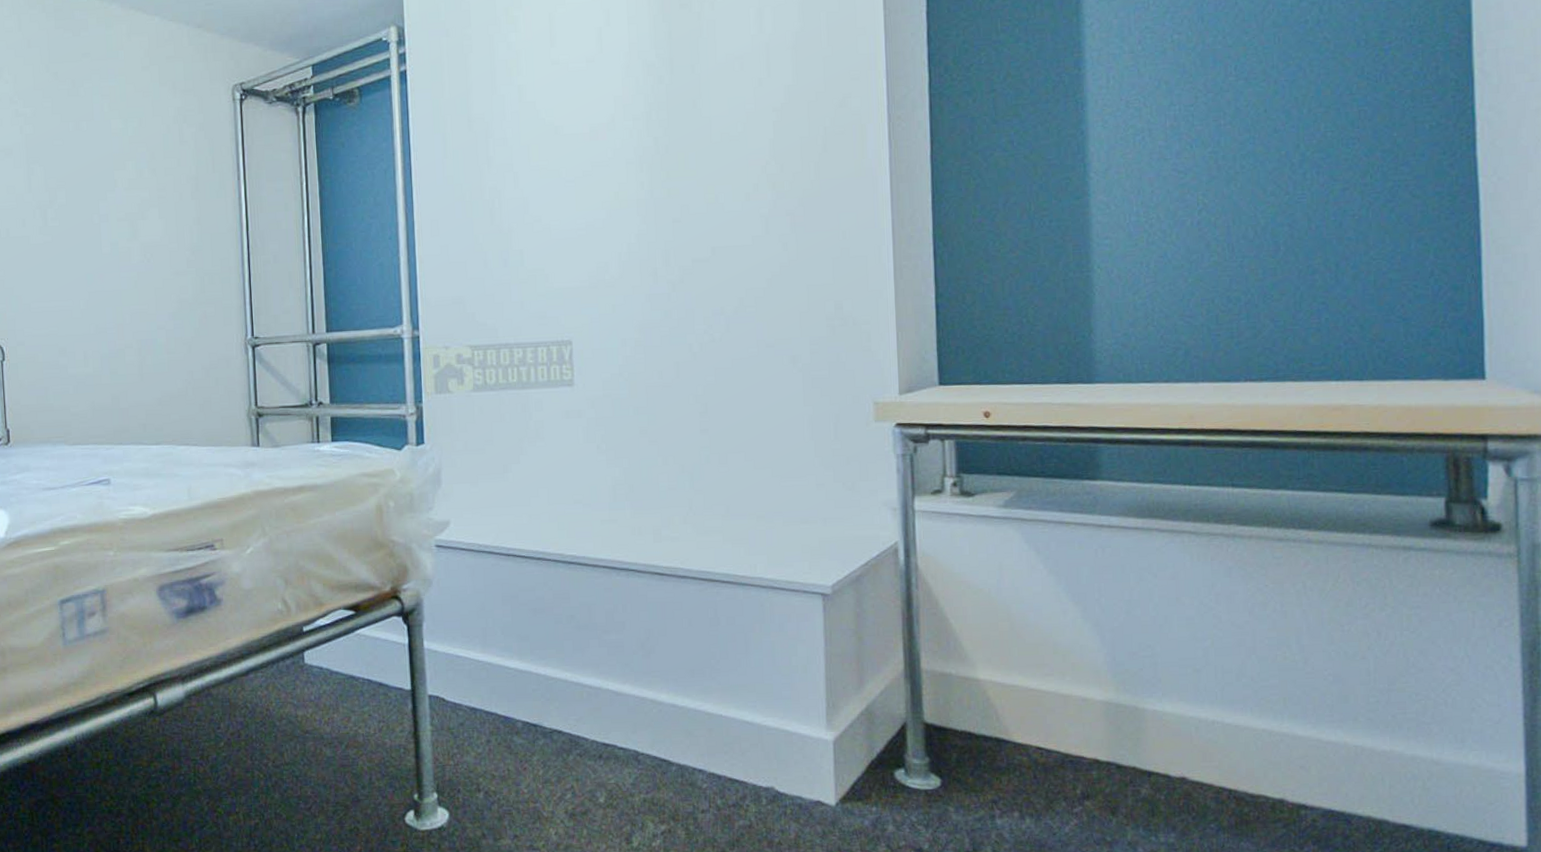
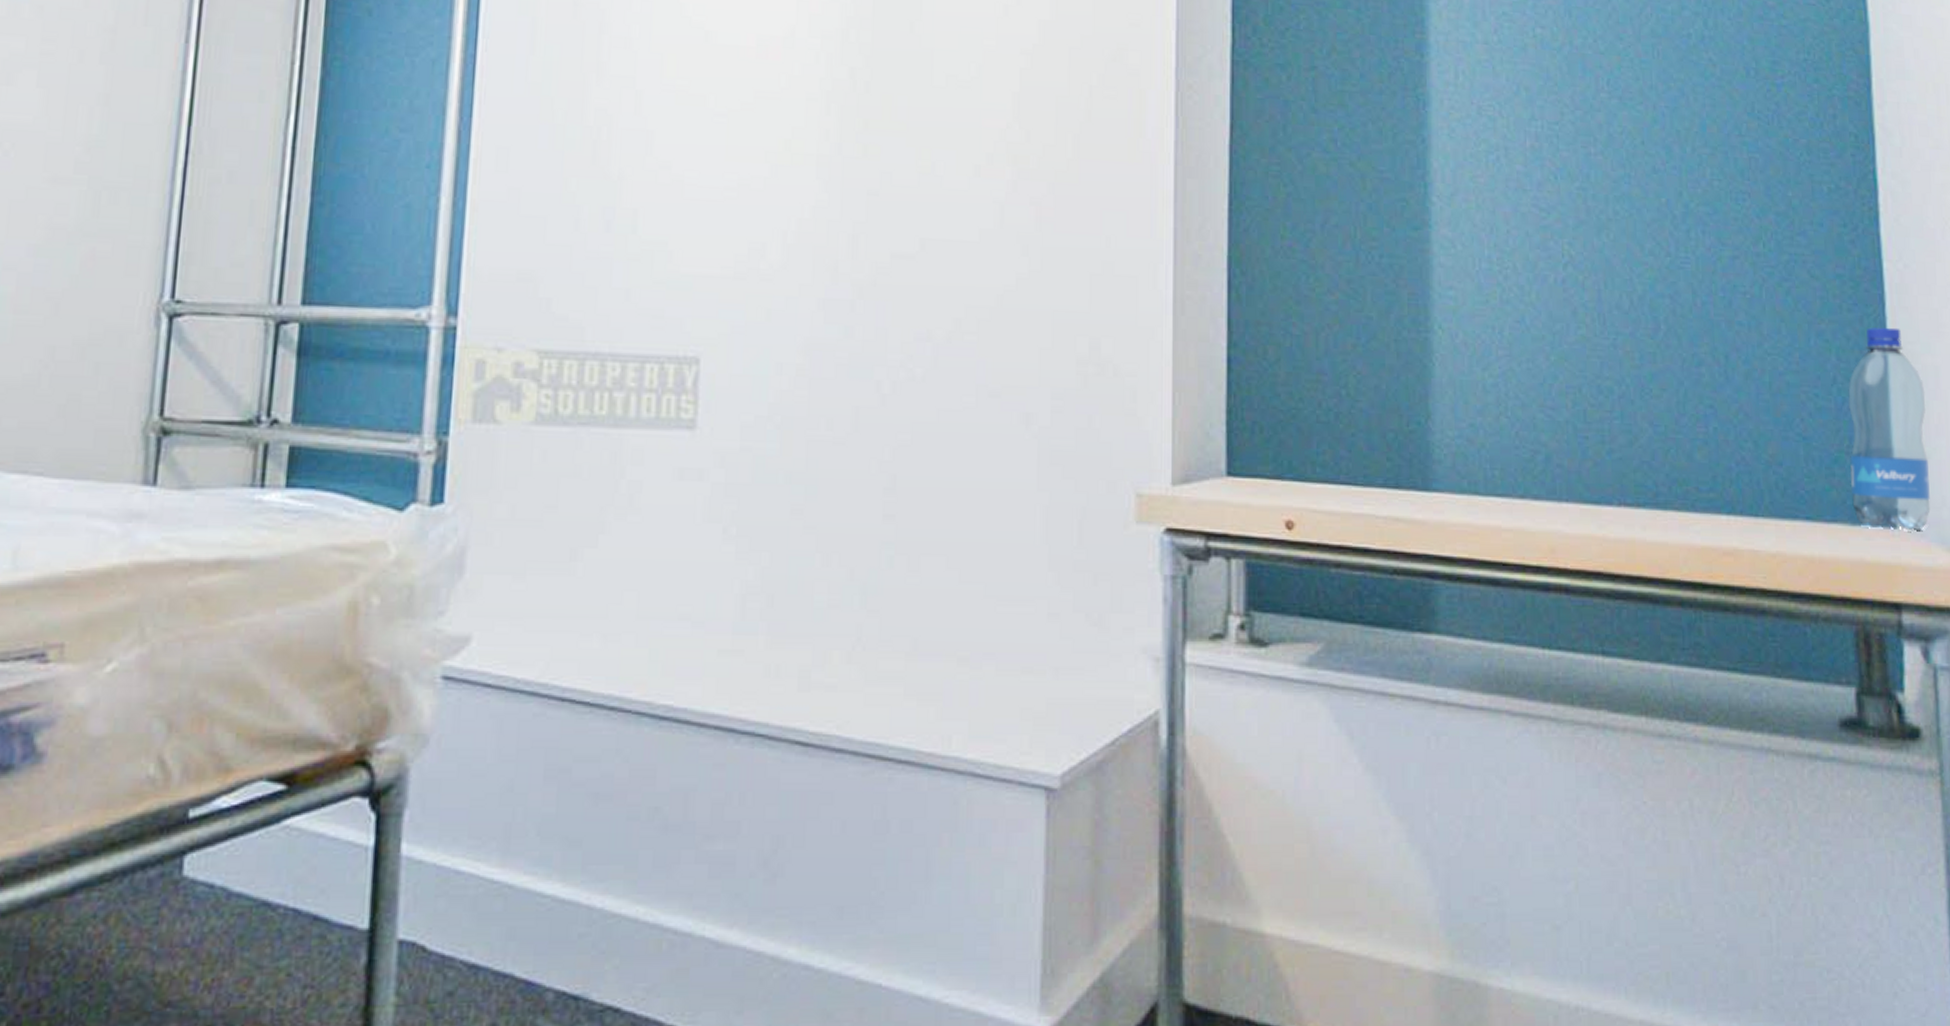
bottle: none [1443,227,1516,381] -> present [1847,326,1931,530]

